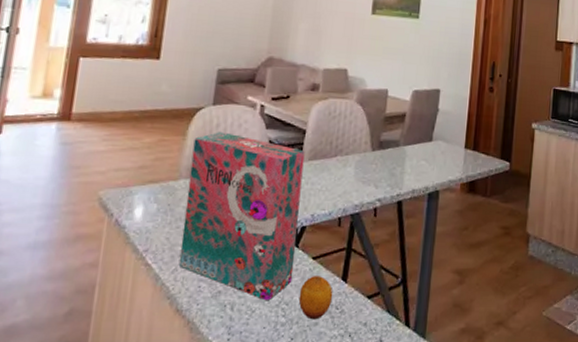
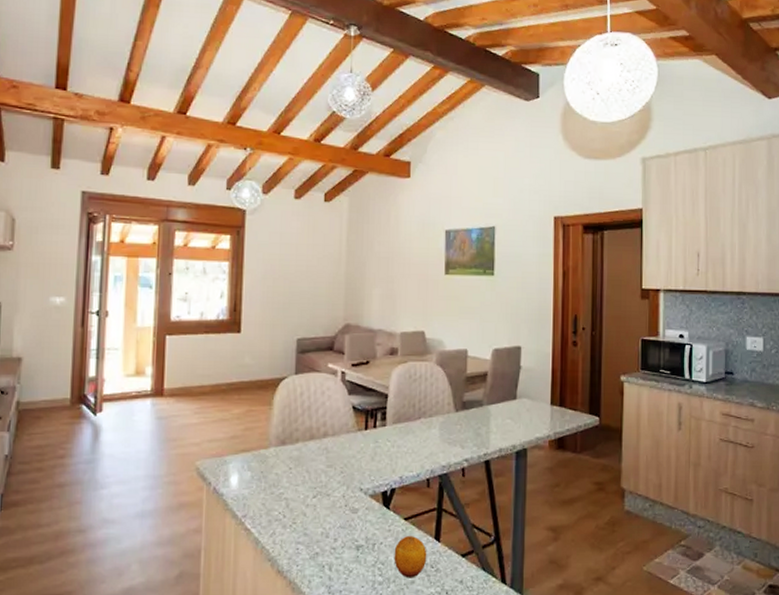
cereal box: present [178,132,305,301] -> none [276,400,389,561]

